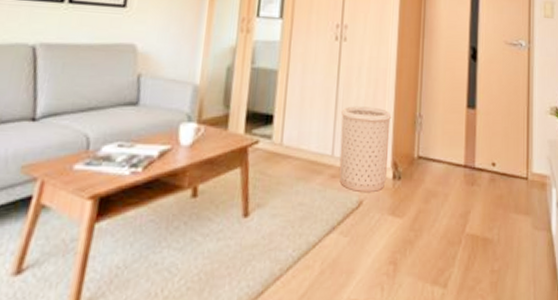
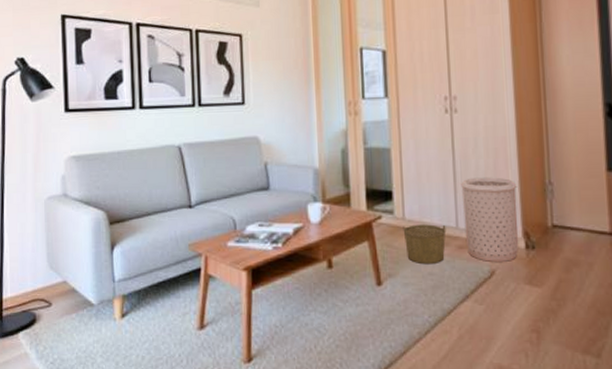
basket: none [278,151,322,194] -> present [403,224,446,265]

